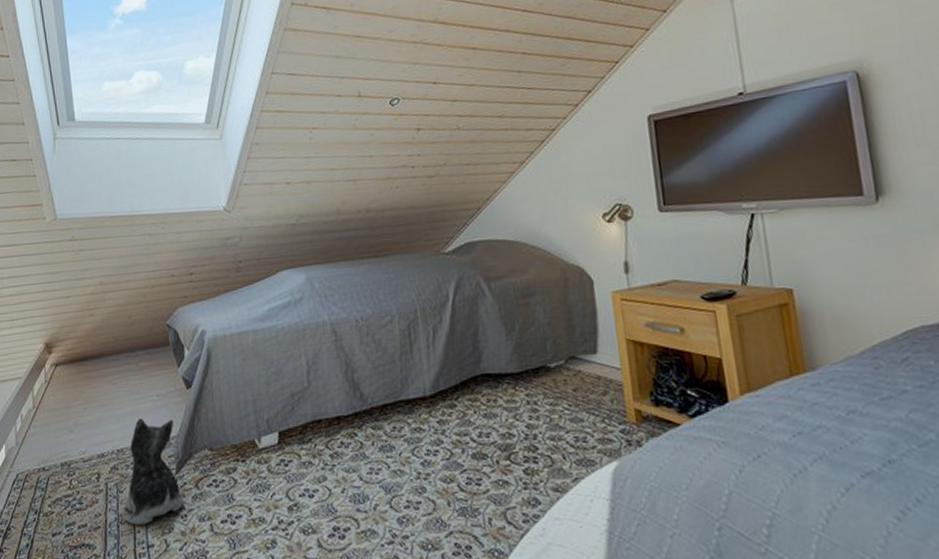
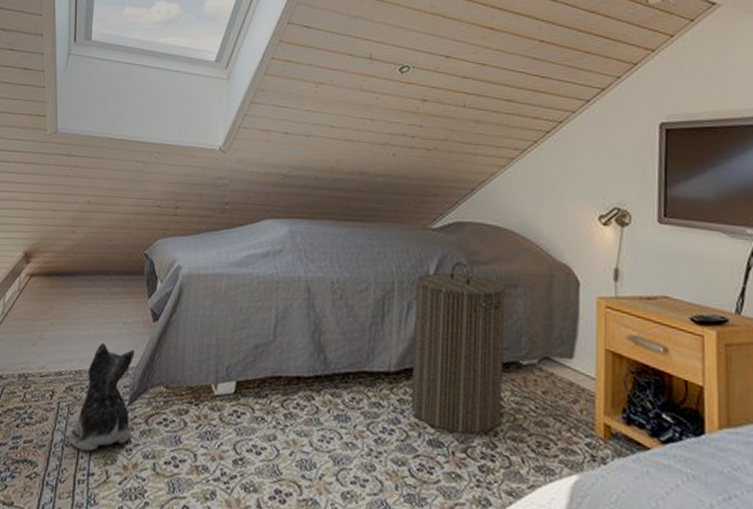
laundry hamper: none [437,279,539,443] -> present [411,261,505,435]

